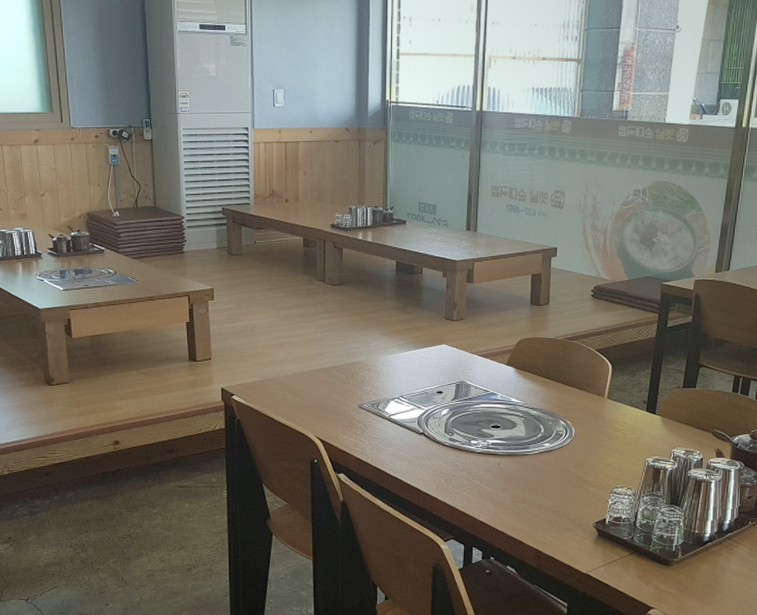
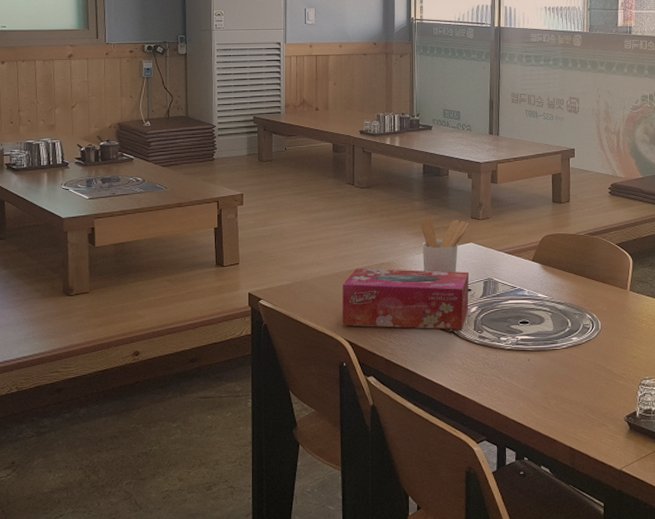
tissue box: none [313,368,442,431] -> present [342,268,470,330]
utensil holder: none [393,319,442,375] -> present [421,219,469,273]

